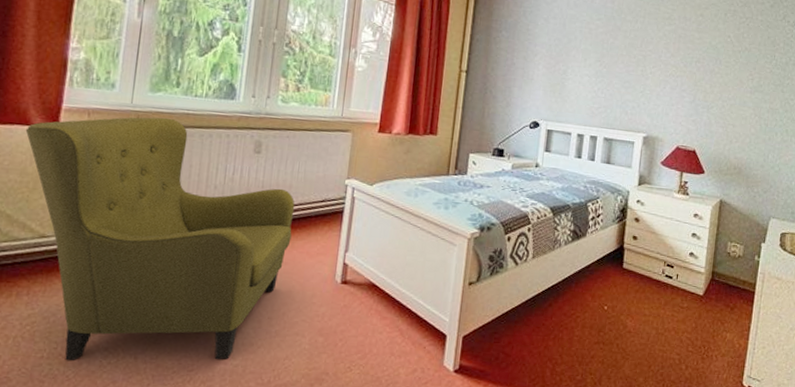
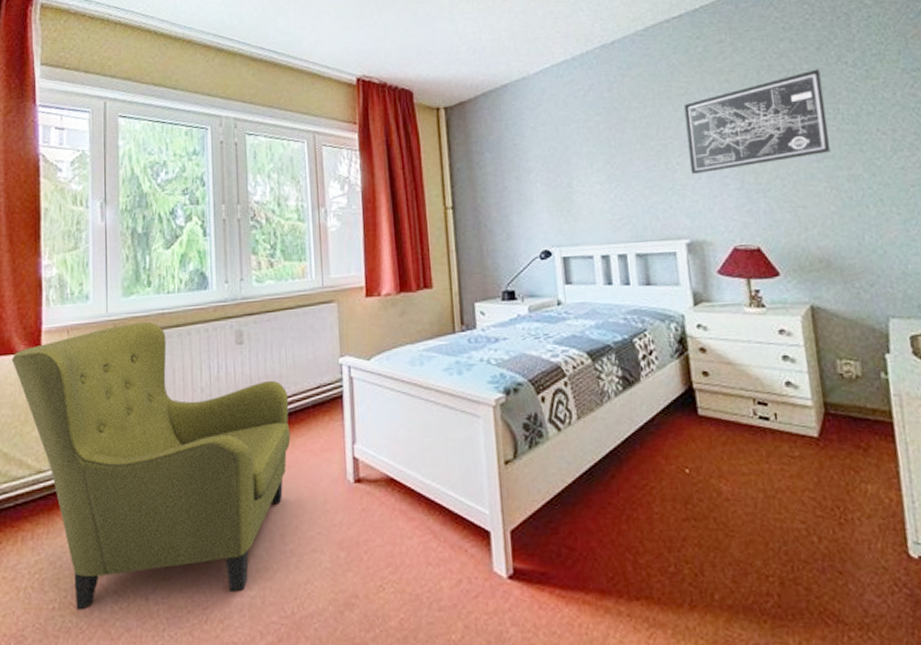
wall art: none [659,21,769,88] -> present [683,69,830,174]

